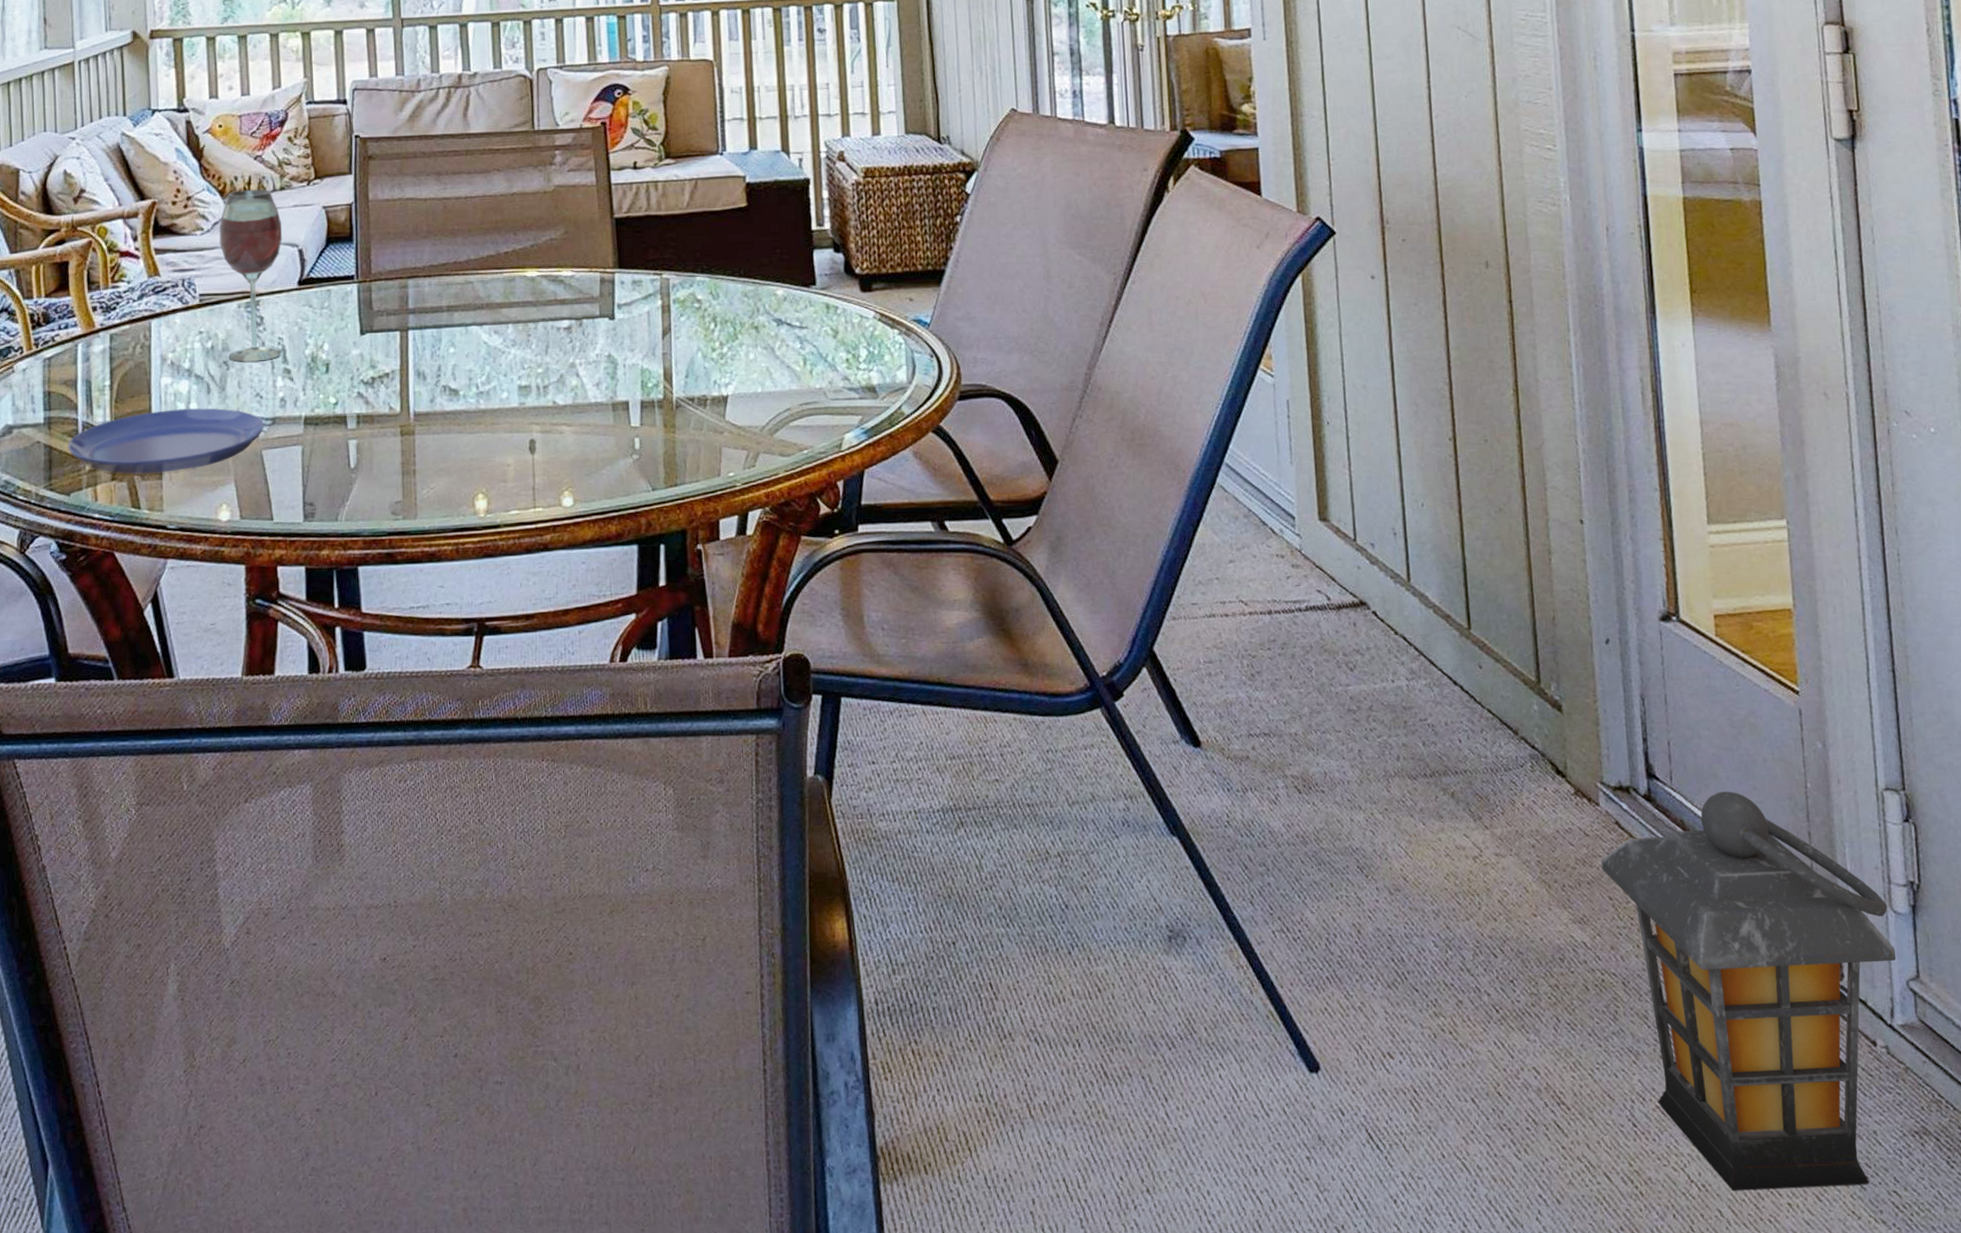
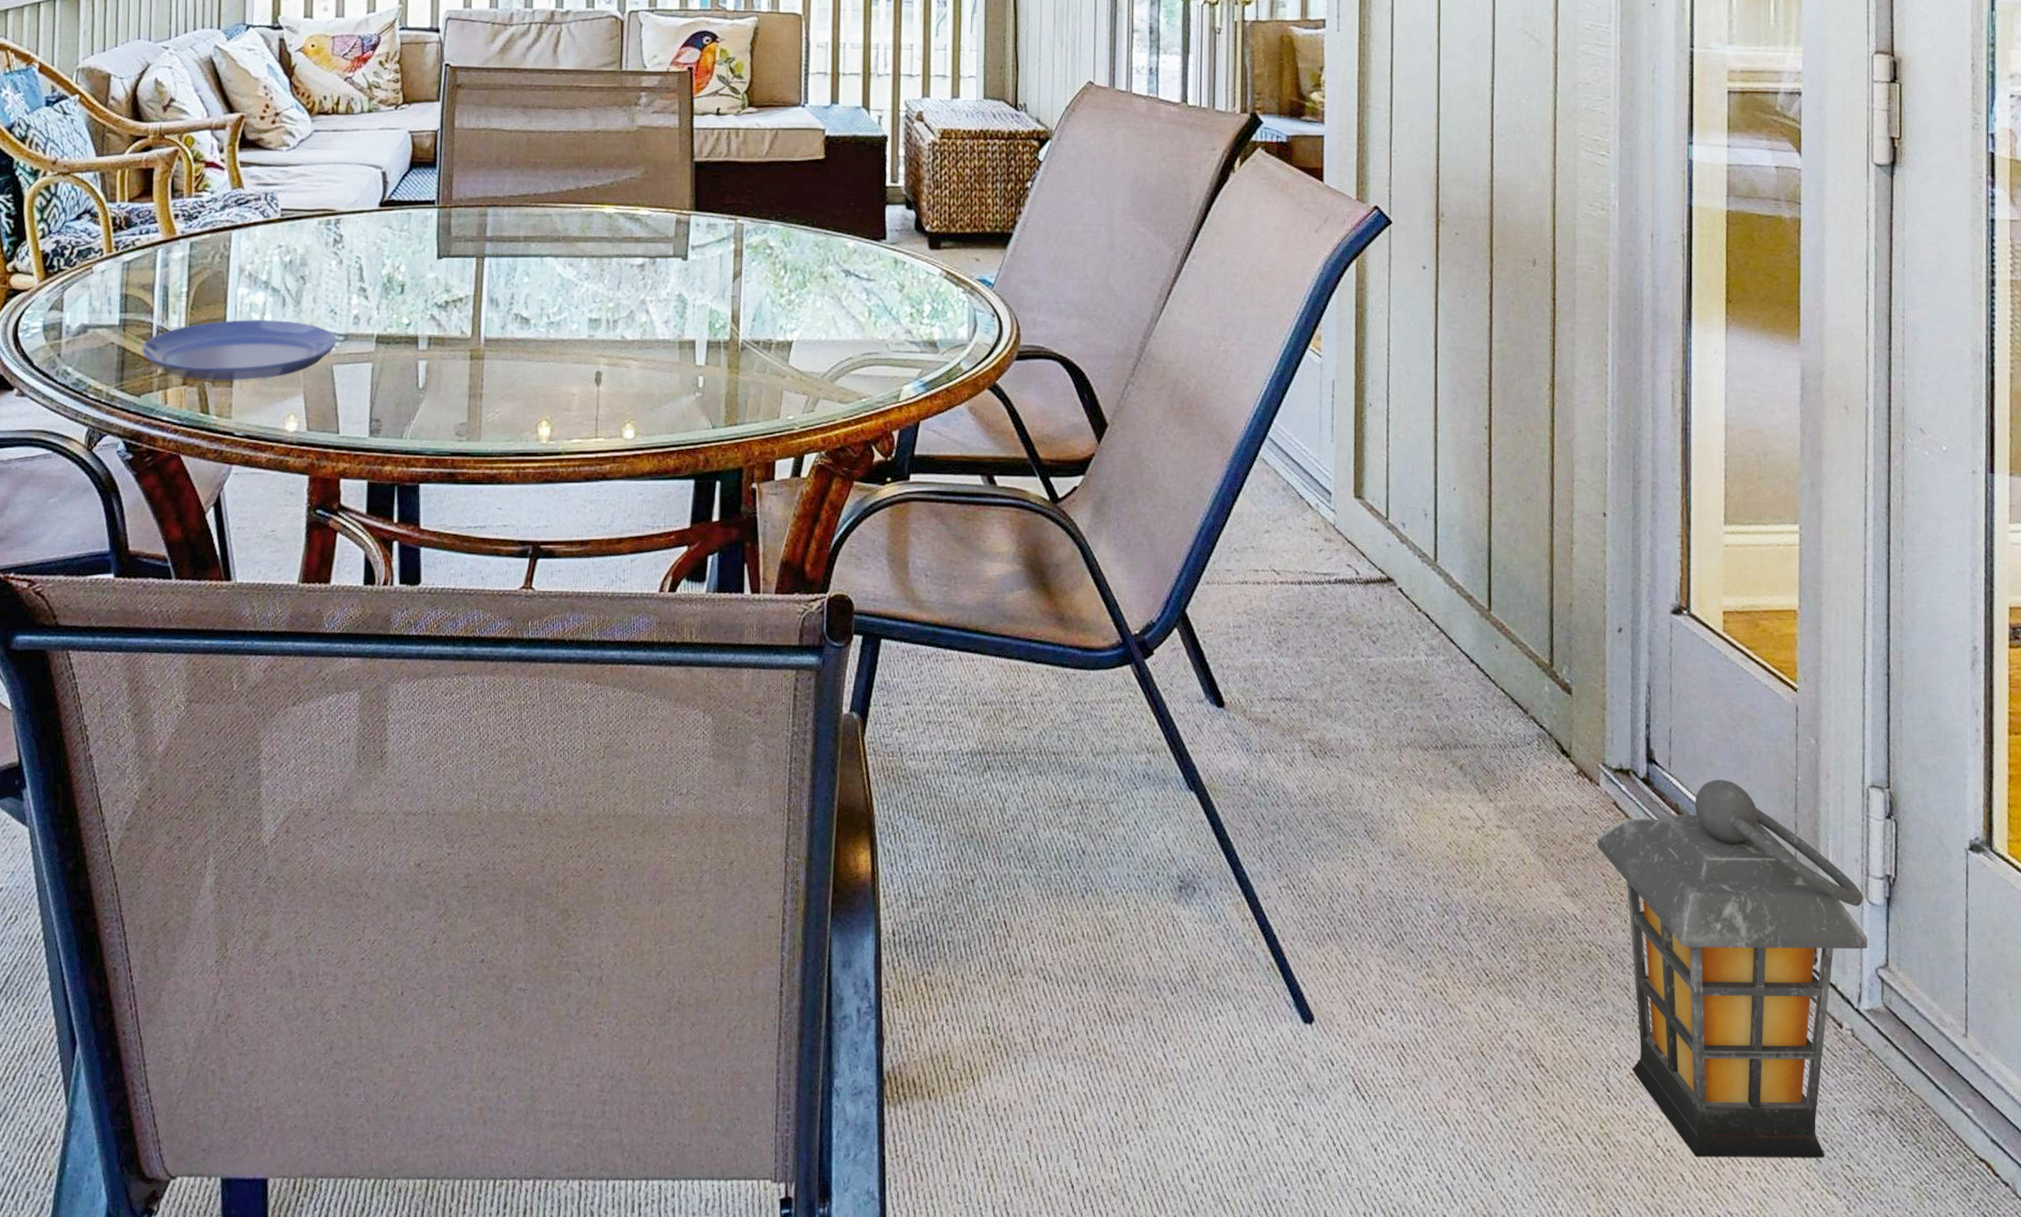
wineglass: present [219,189,283,362] -> none [304,110,368,278]

